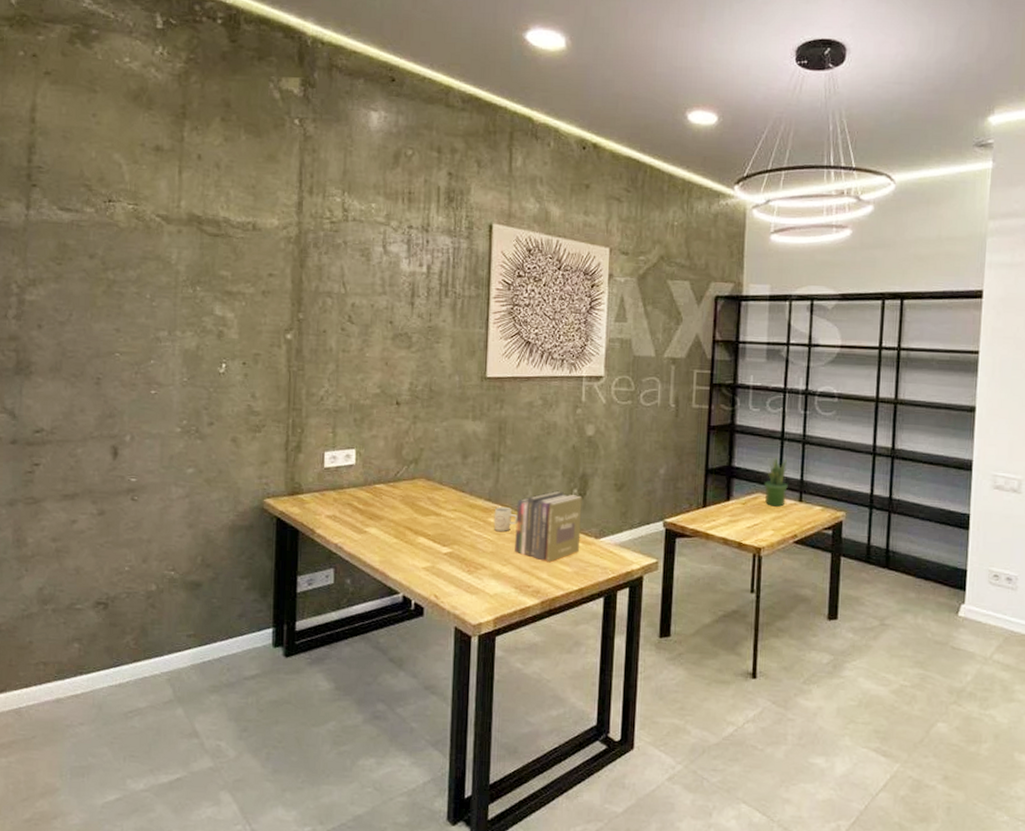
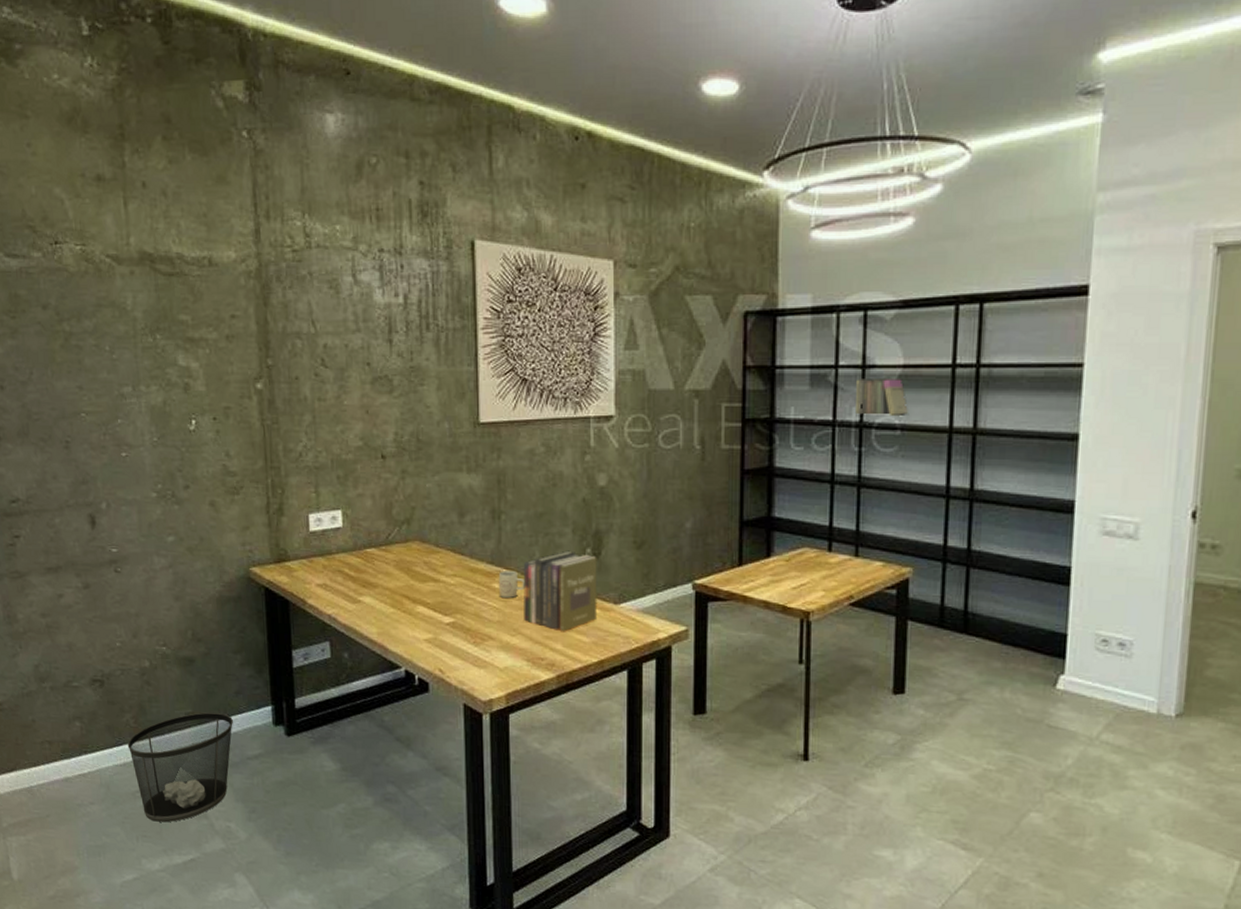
waste bin: none [125,634,233,742] -> present [127,712,233,823]
planter: present [764,456,788,507] -> none [811,503,841,563]
books: none [802,355,844,386] -> present [855,379,908,415]

